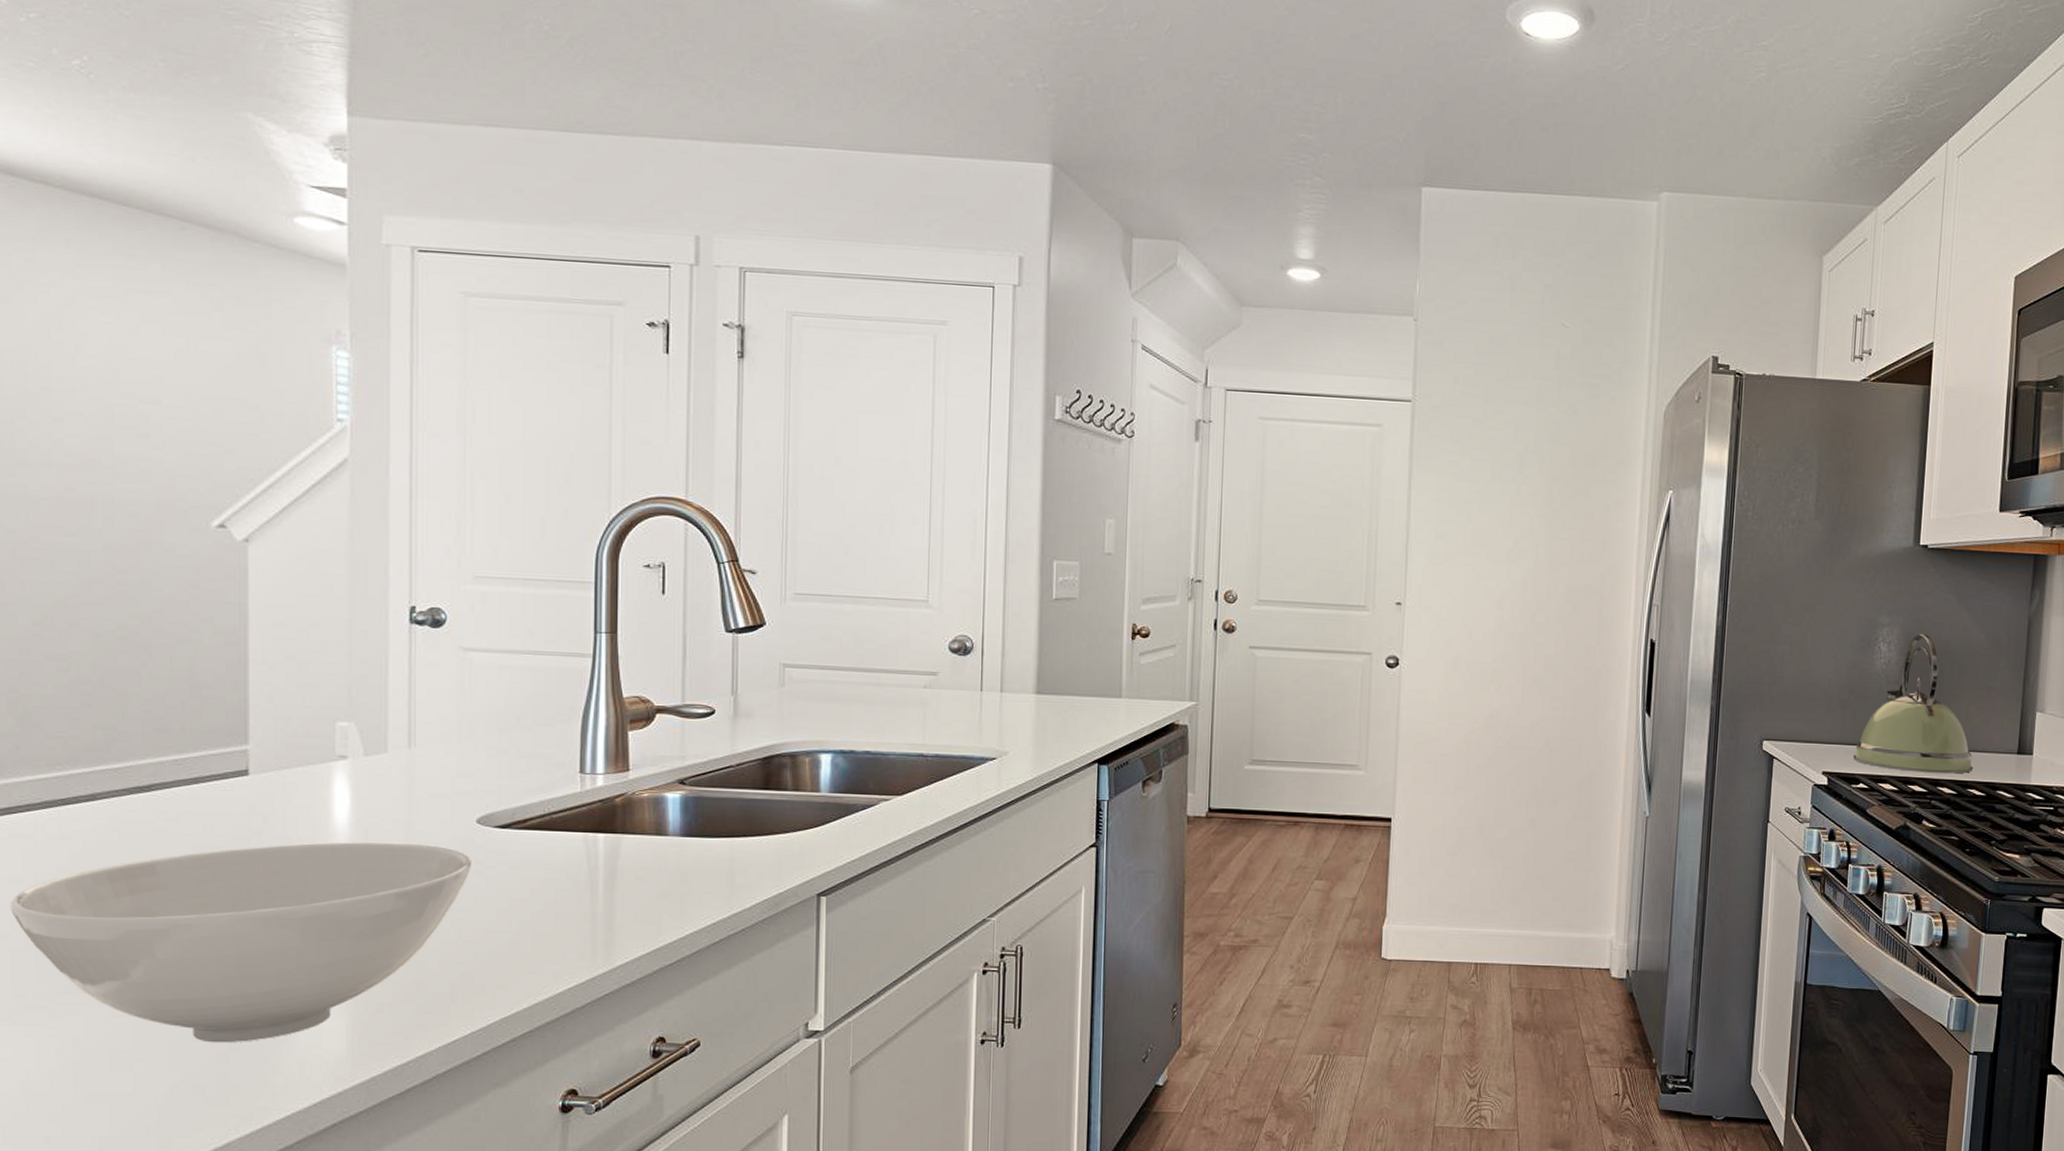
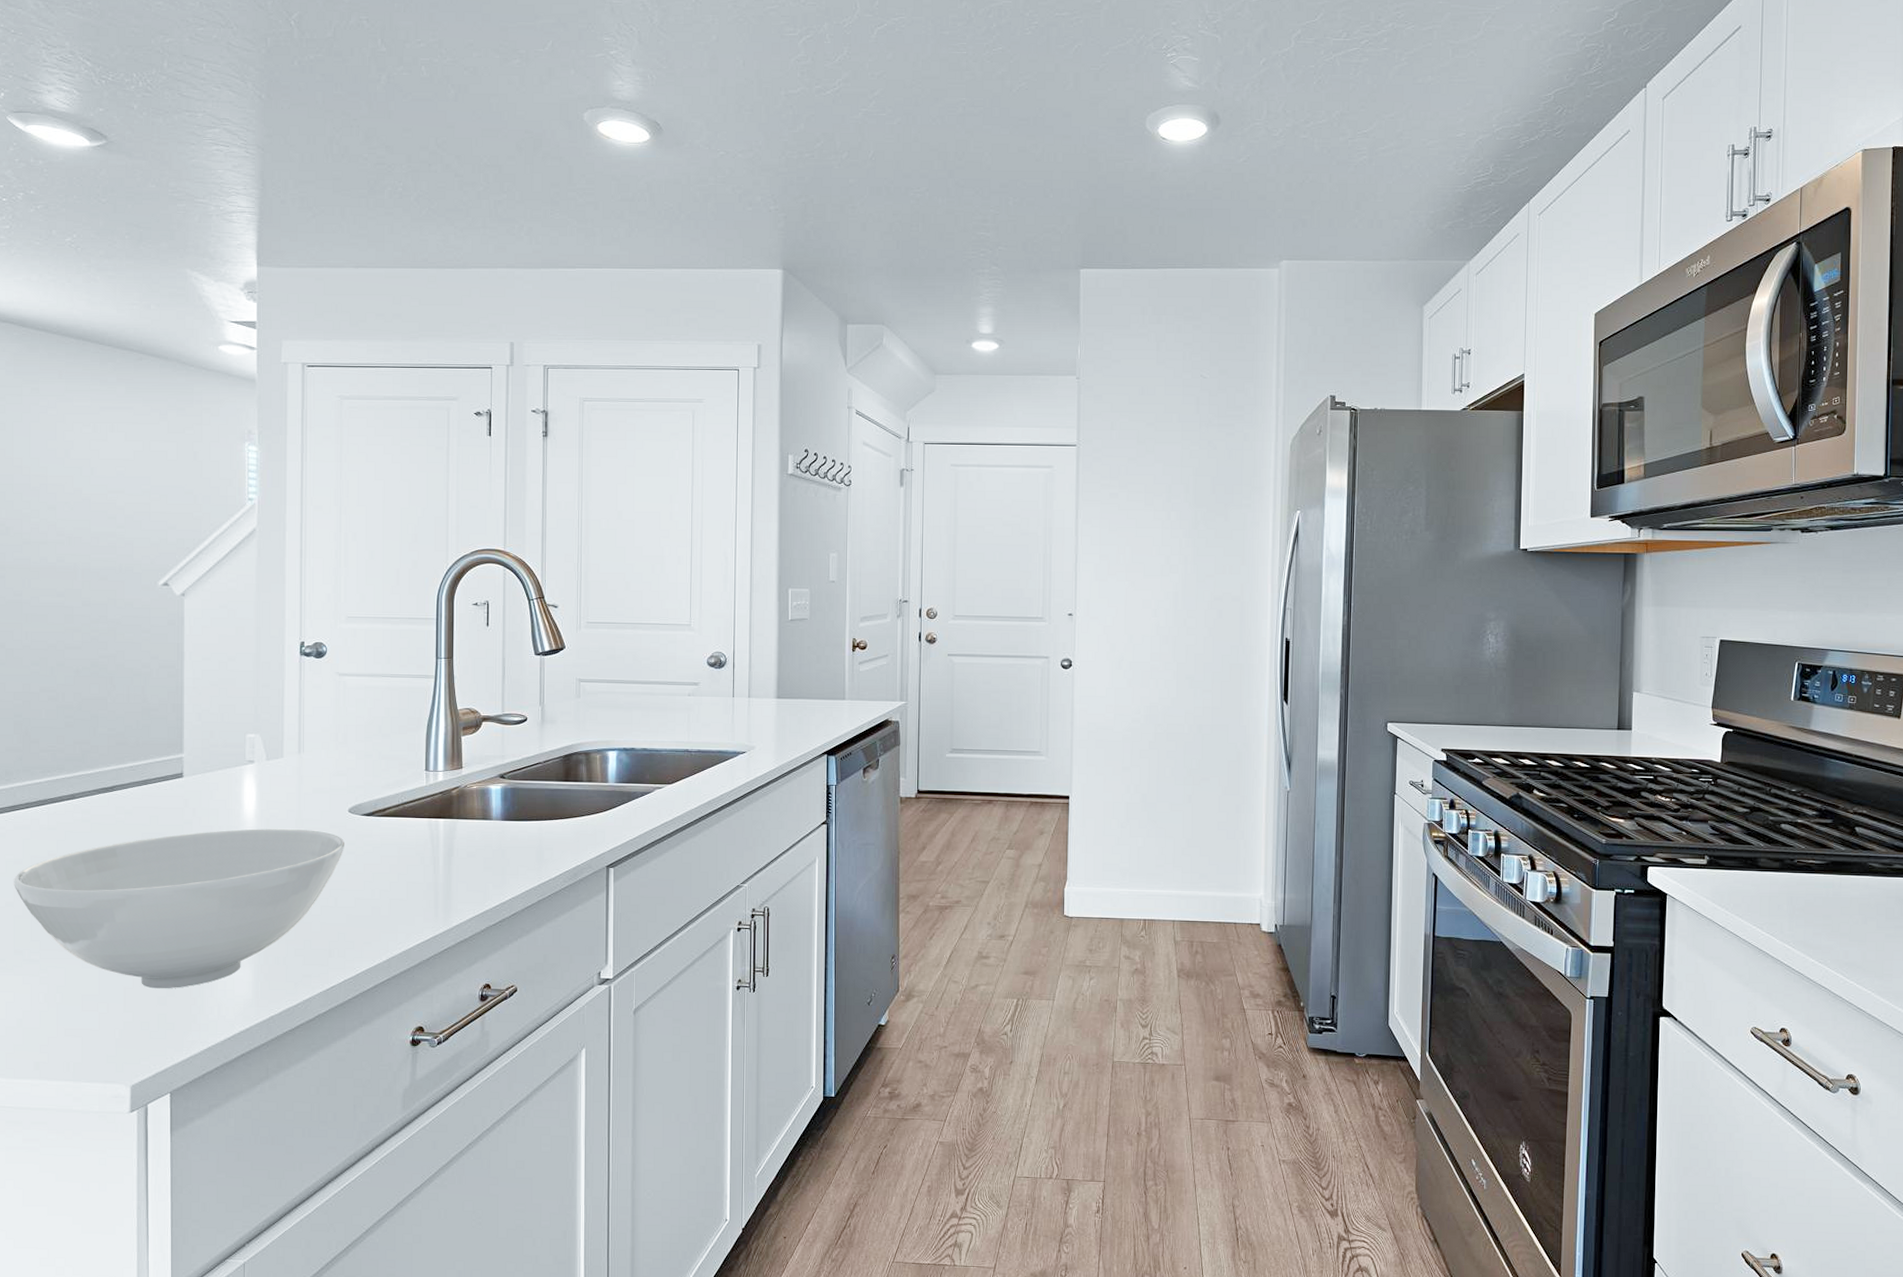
kettle: present [1853,633,1974,774] -> none [1469,625,1578,748]

